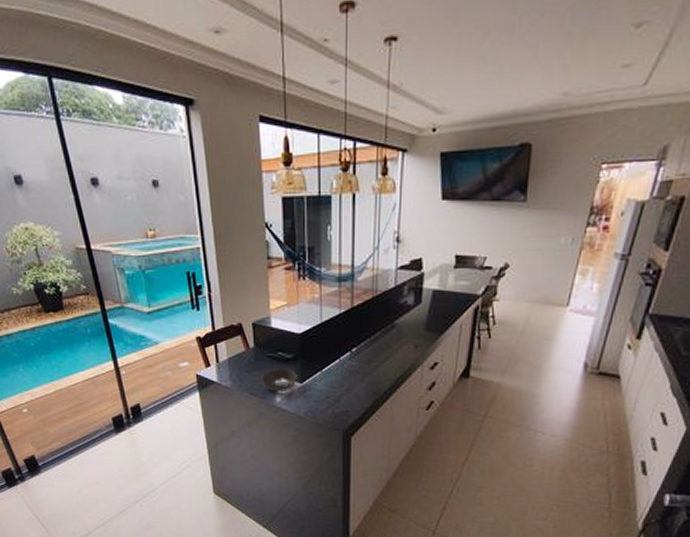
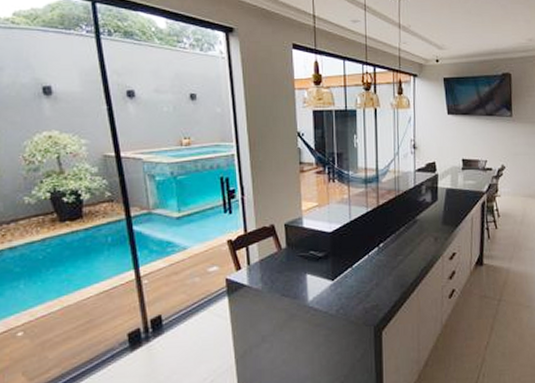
bowl: present [260,369,298,393] -> none [292,267,329,292]

